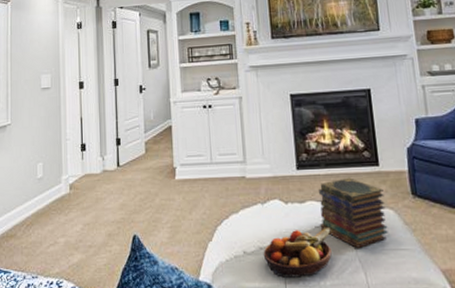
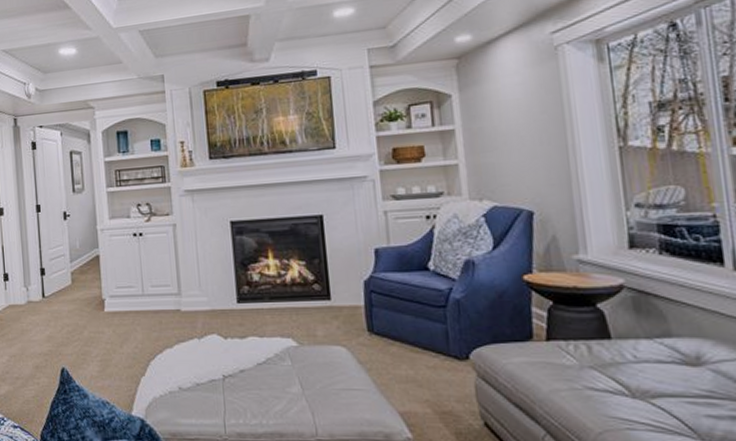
fruit bowl: present [263,228,332,278] -> none [200,365,276,415]
book stack: present [319,177,388,248] -> none [262,312,340,387]

